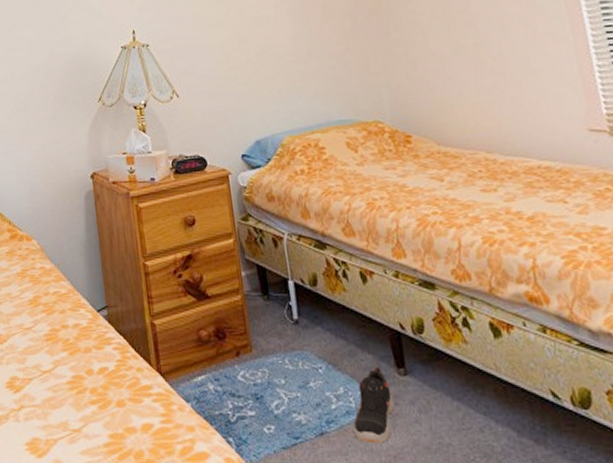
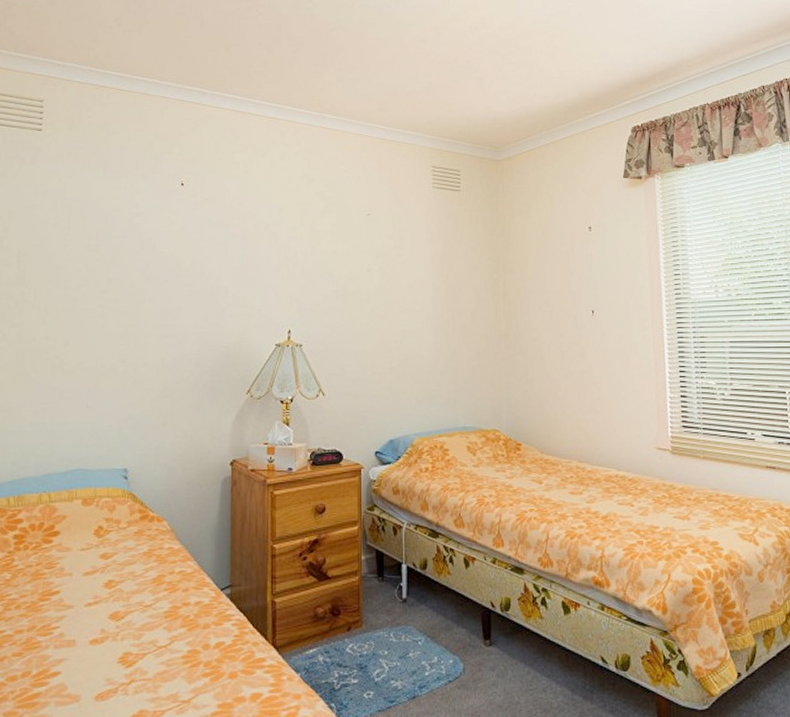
shoe: present [353,366,395,443] -> none [441,638,478,704]

